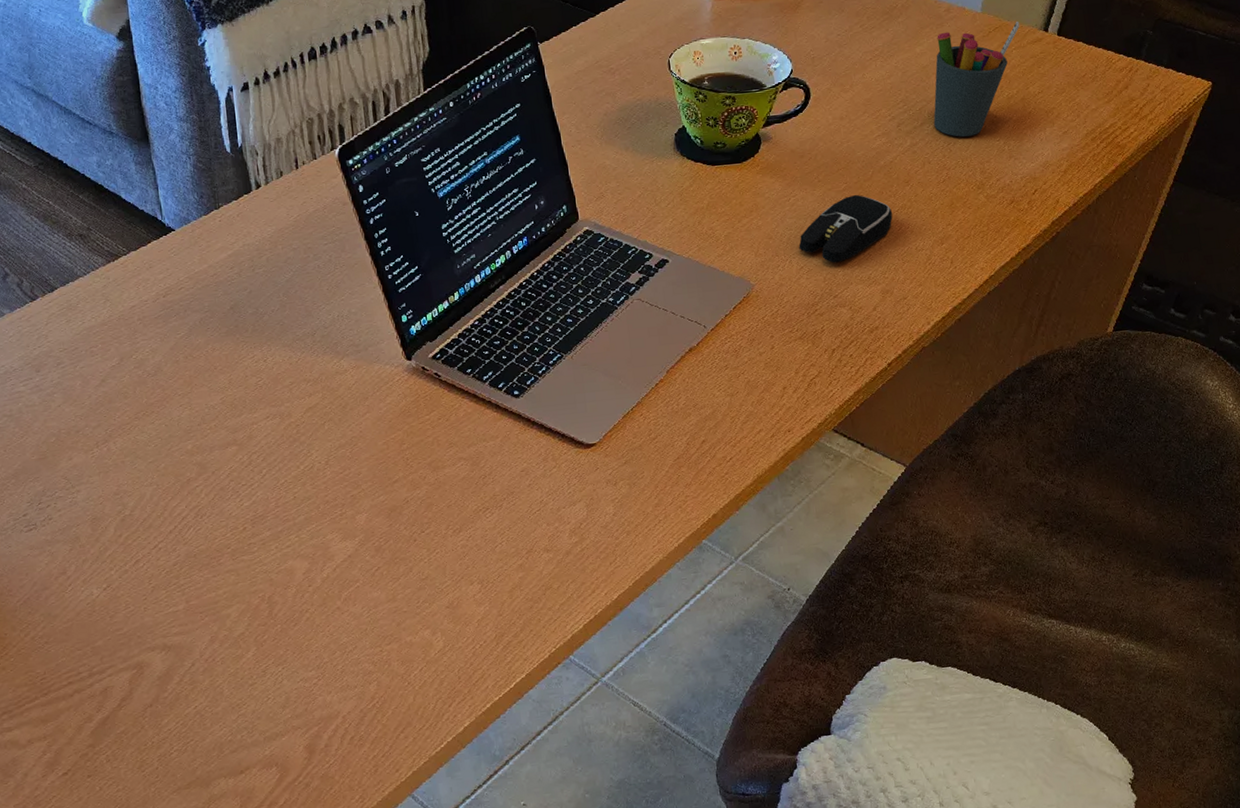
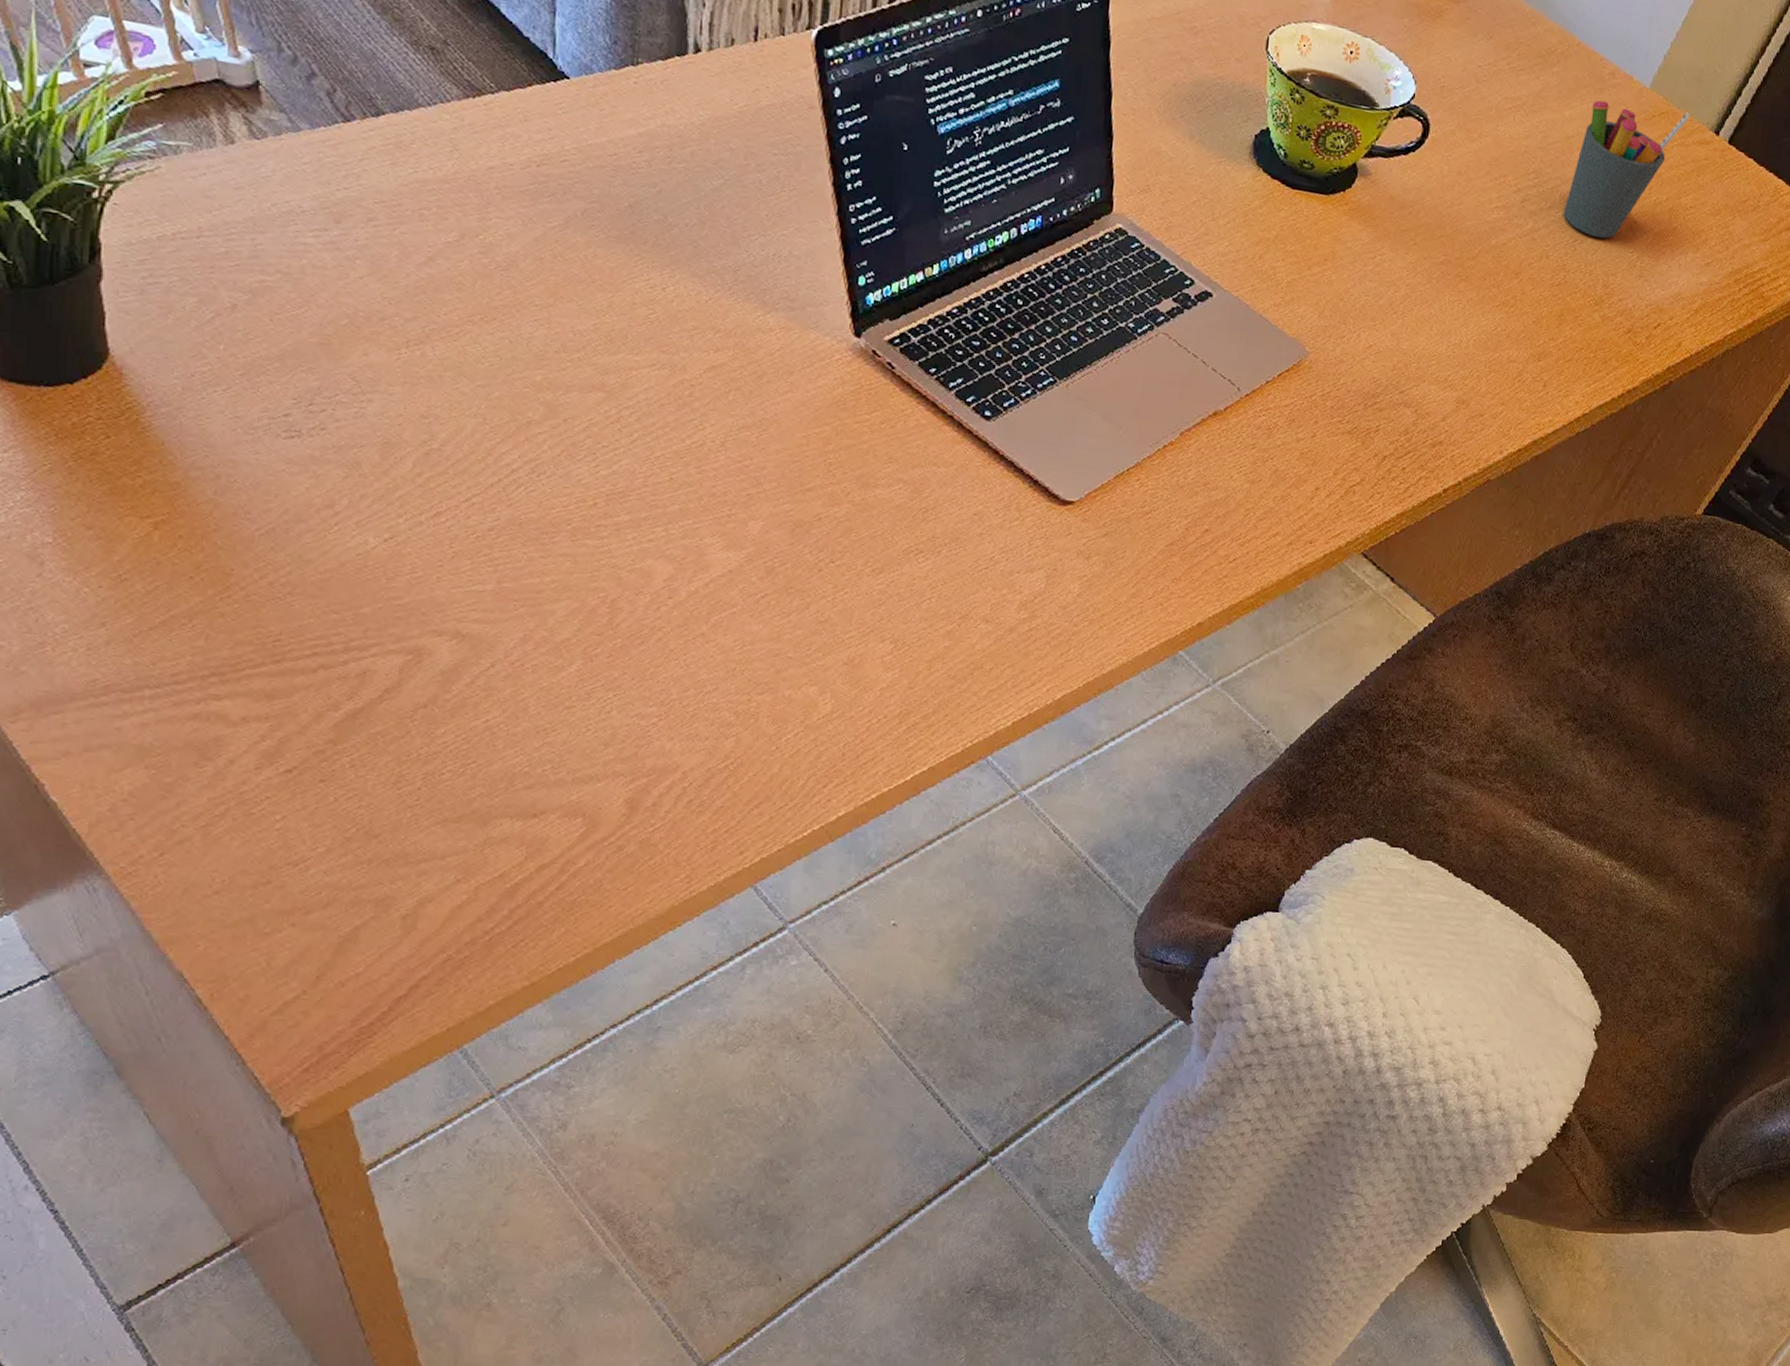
computer mouse: present [799,194,893,263] -> none [1372,272,1491,352]

